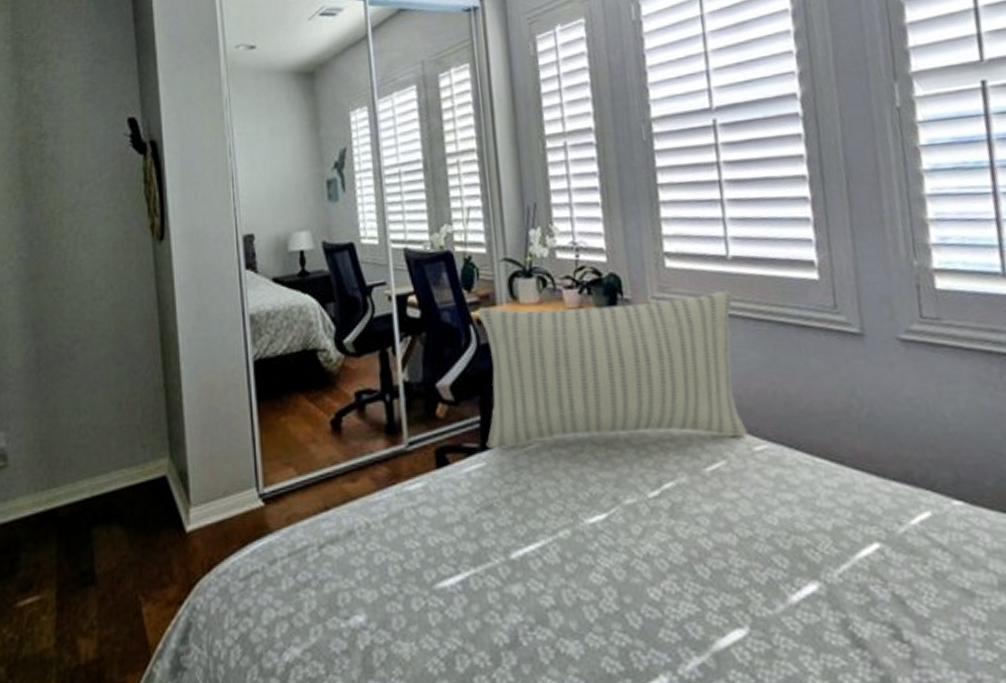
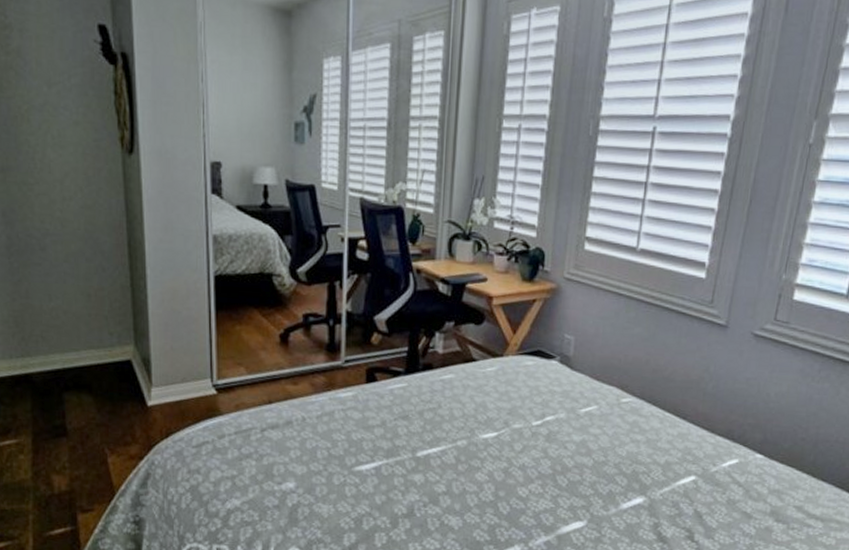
pillow: present [477,289,748,449] -> none [410,259,633,390]

